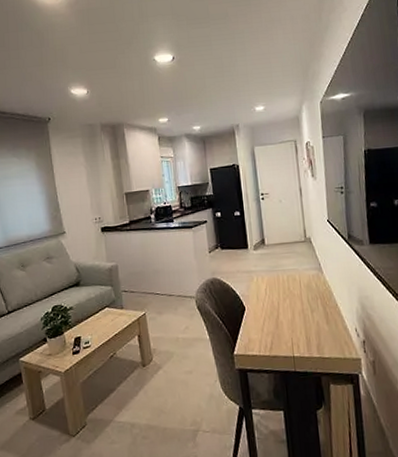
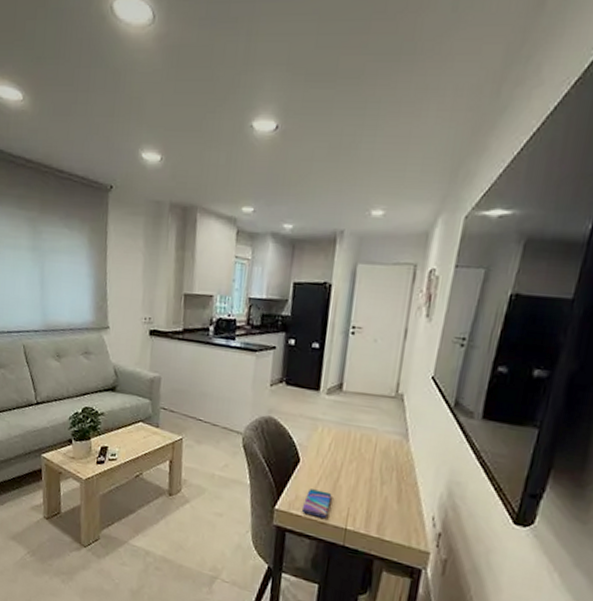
smartphone: none [255,329,277,353] -> present [301,488,332,518]

